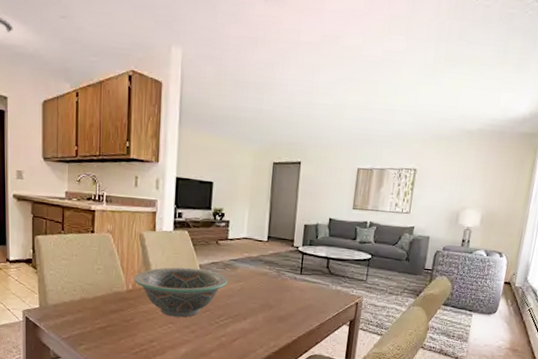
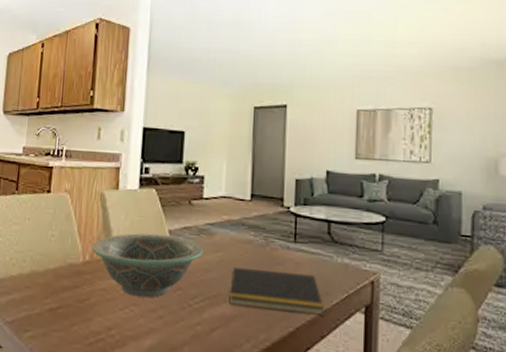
notepad: none [247,294,320,328] -> present [229,268,325,316]

